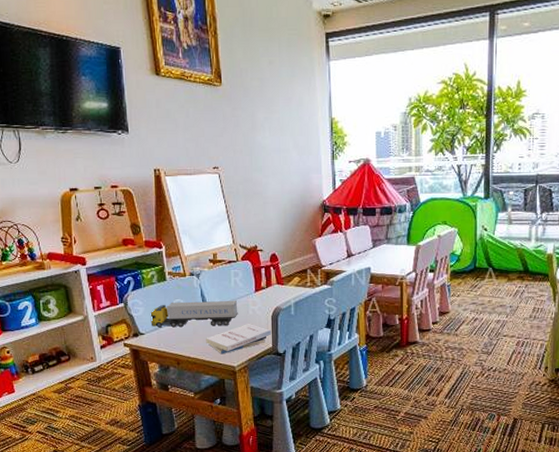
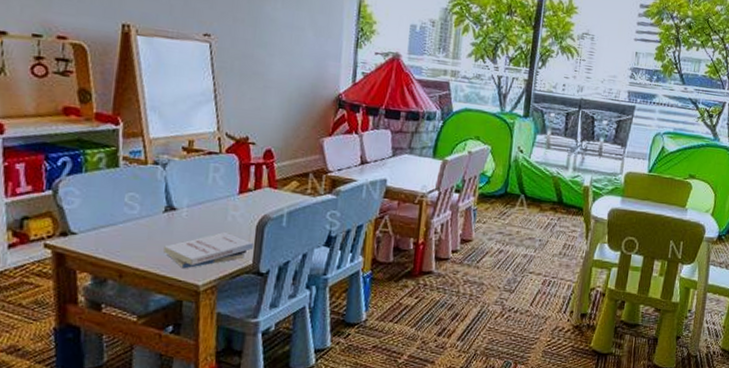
toy truck: present [150,300,238,328] -> none [88,196,213,233]

